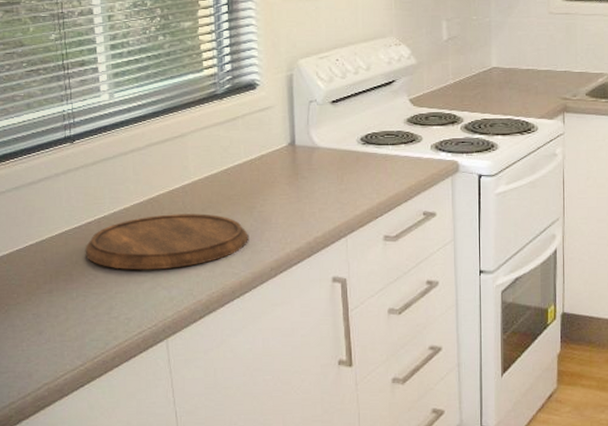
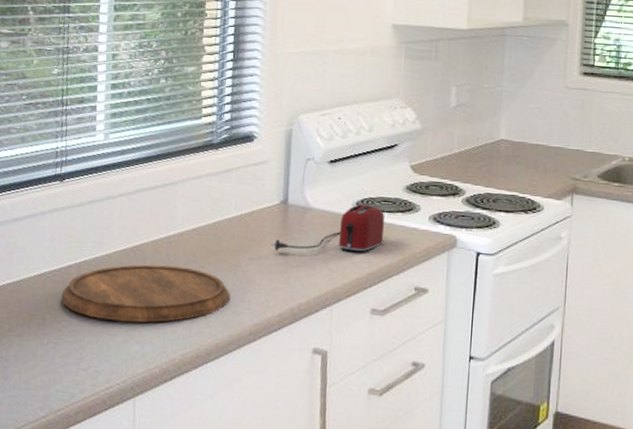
toaster: none [283,139,390,190] -> present [271,204,385,252]

